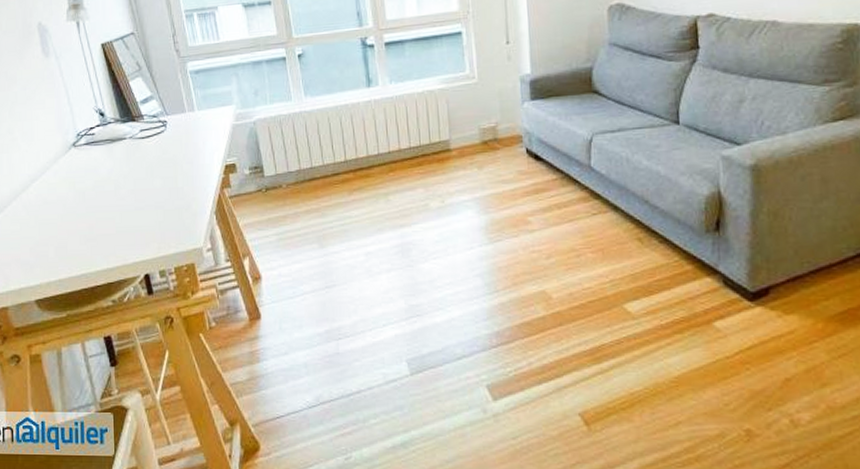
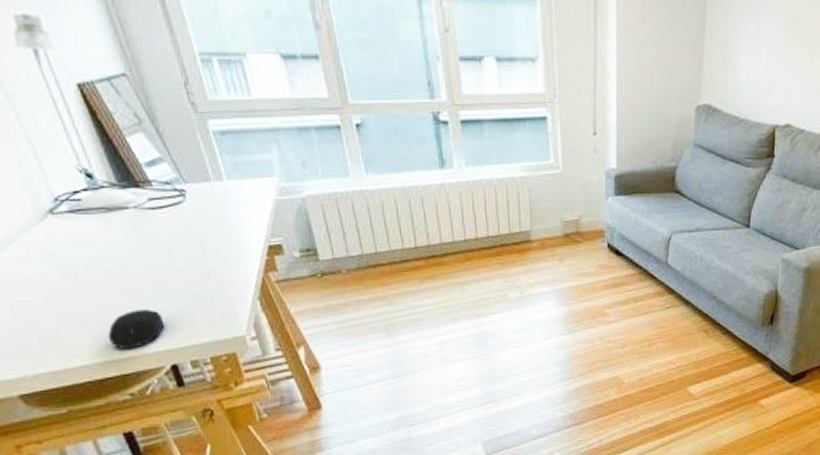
computer mouse: none [101,224,142,259] -> present [108,309,164,349]

